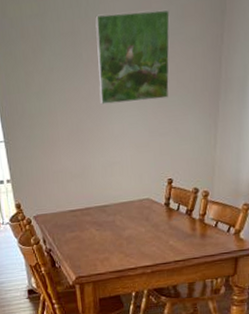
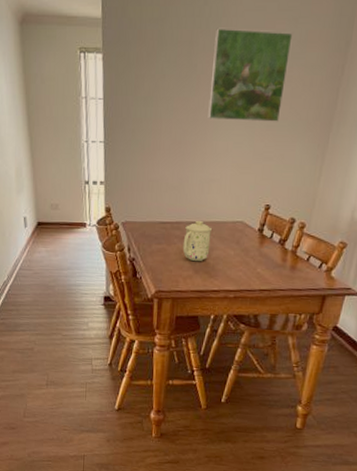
mug: none [95,203,122,244] -> present [182,220,213,262]

